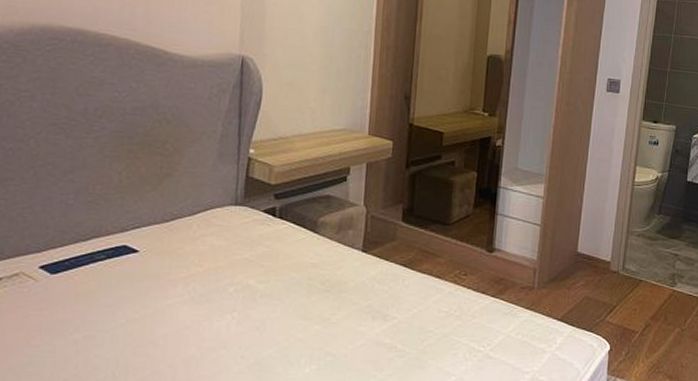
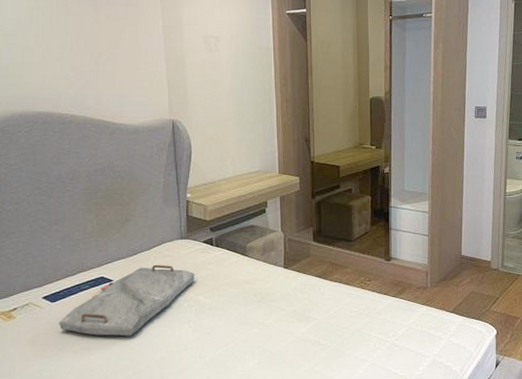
serving tray: none [56,234,248,325] -> present [58,264,195,337]

